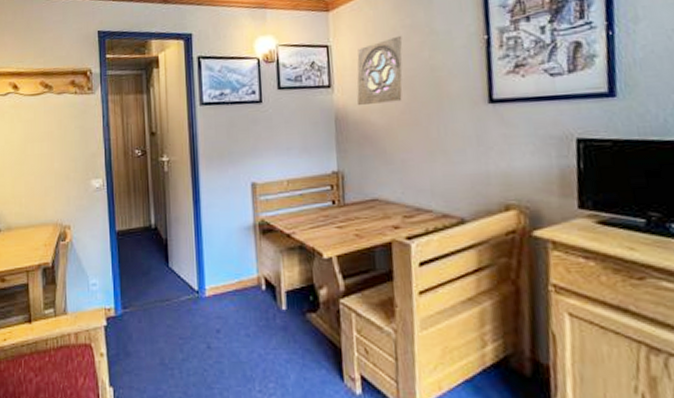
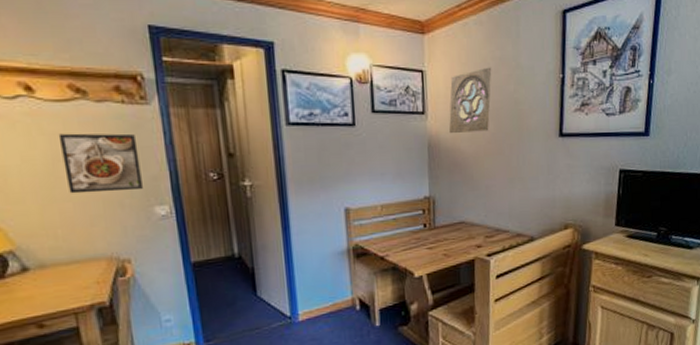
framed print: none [30,118,84,169] -> present [58,133,143,194]

